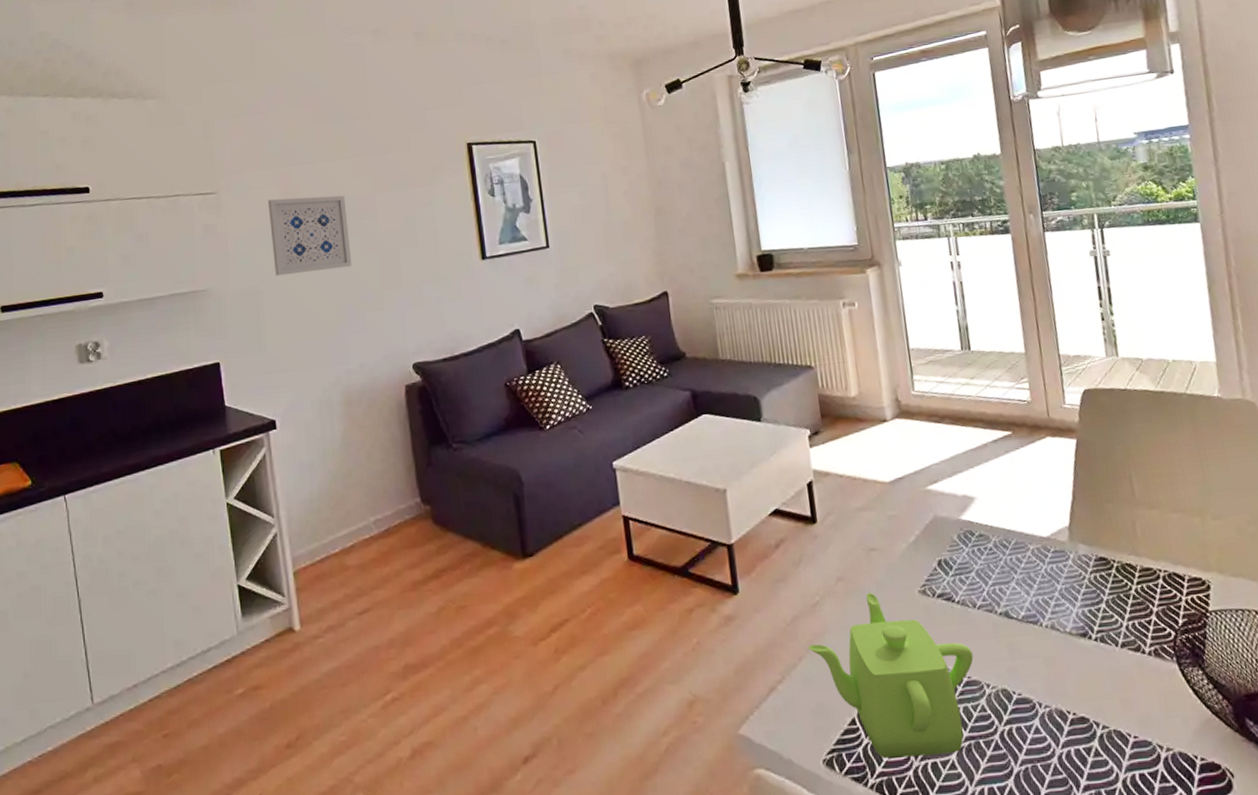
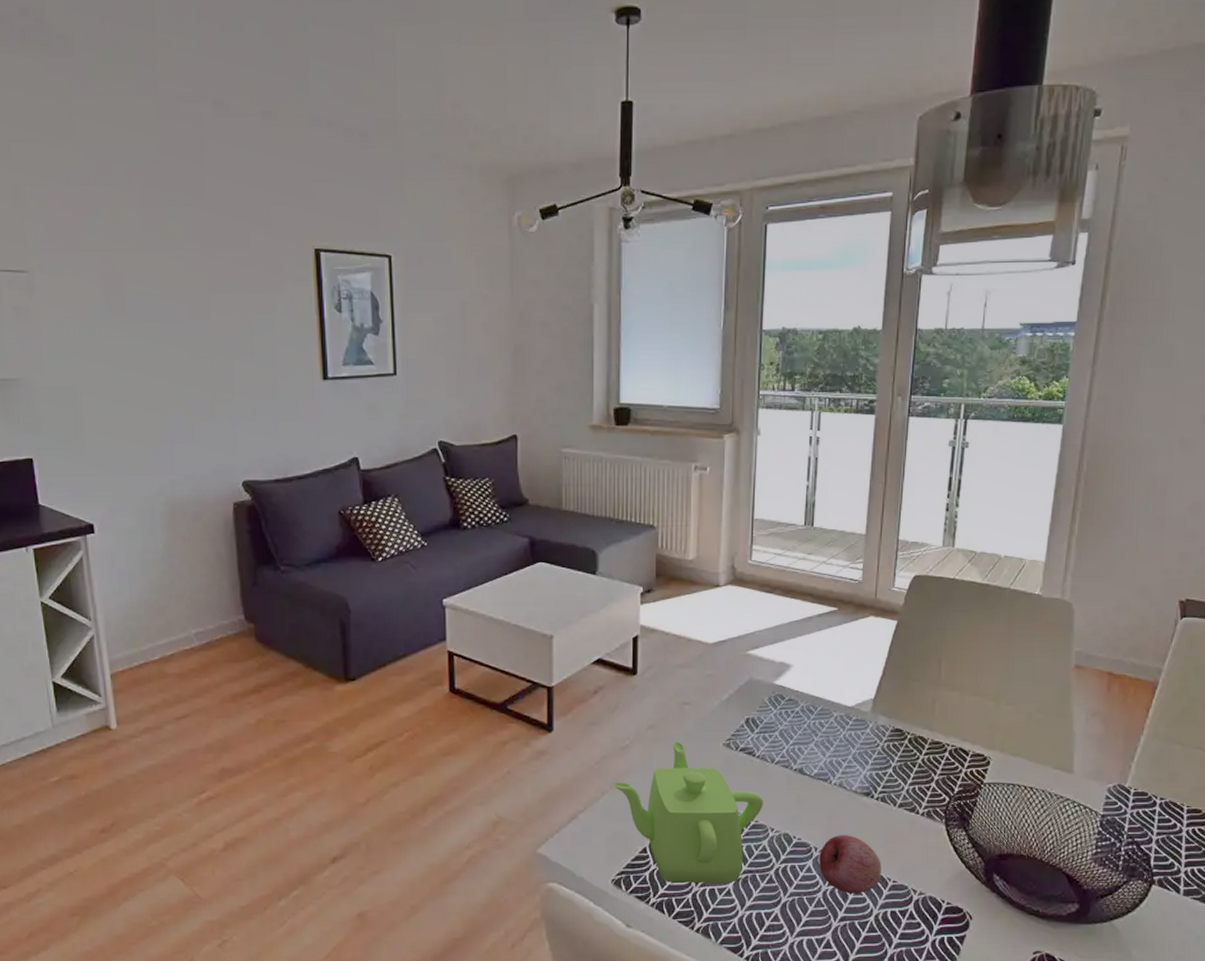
wall art: present [267,195,352,276] -> none [87,287,181,373]
fruit: none [1045,685,1120,756] -> present [819,835,881,894]

